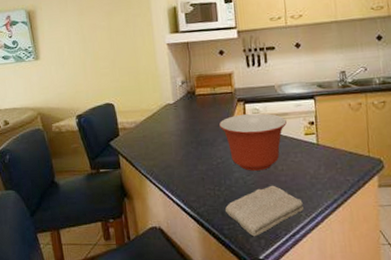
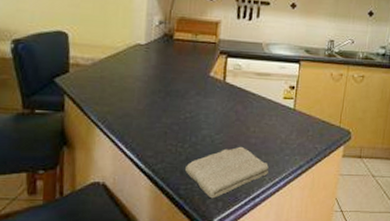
mixing bowl: present [219,113,287,171] -> none [195,68,268,130]

